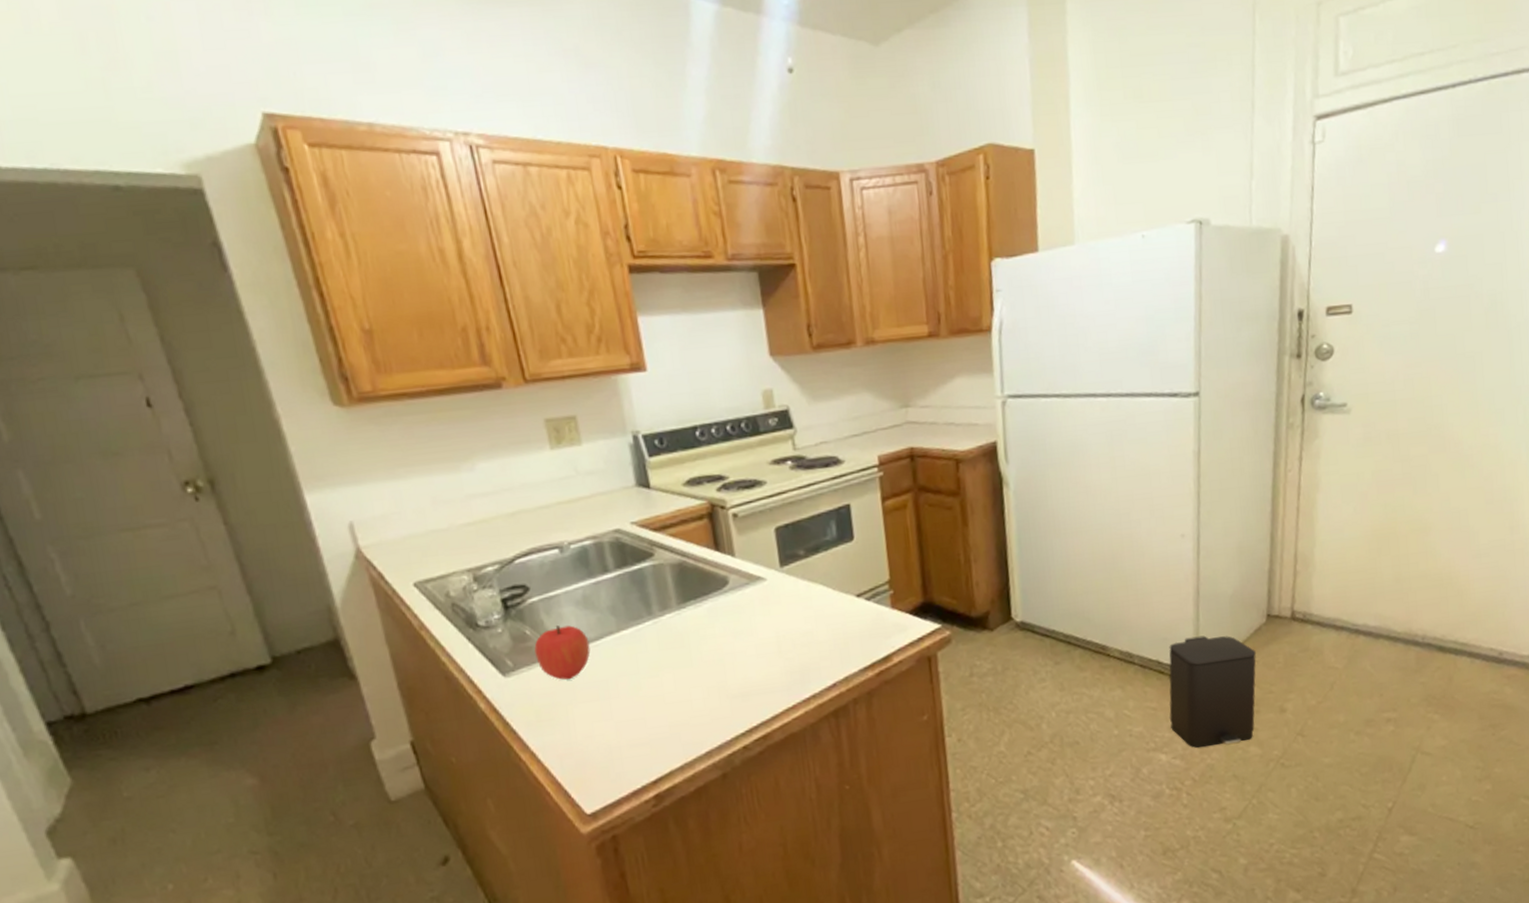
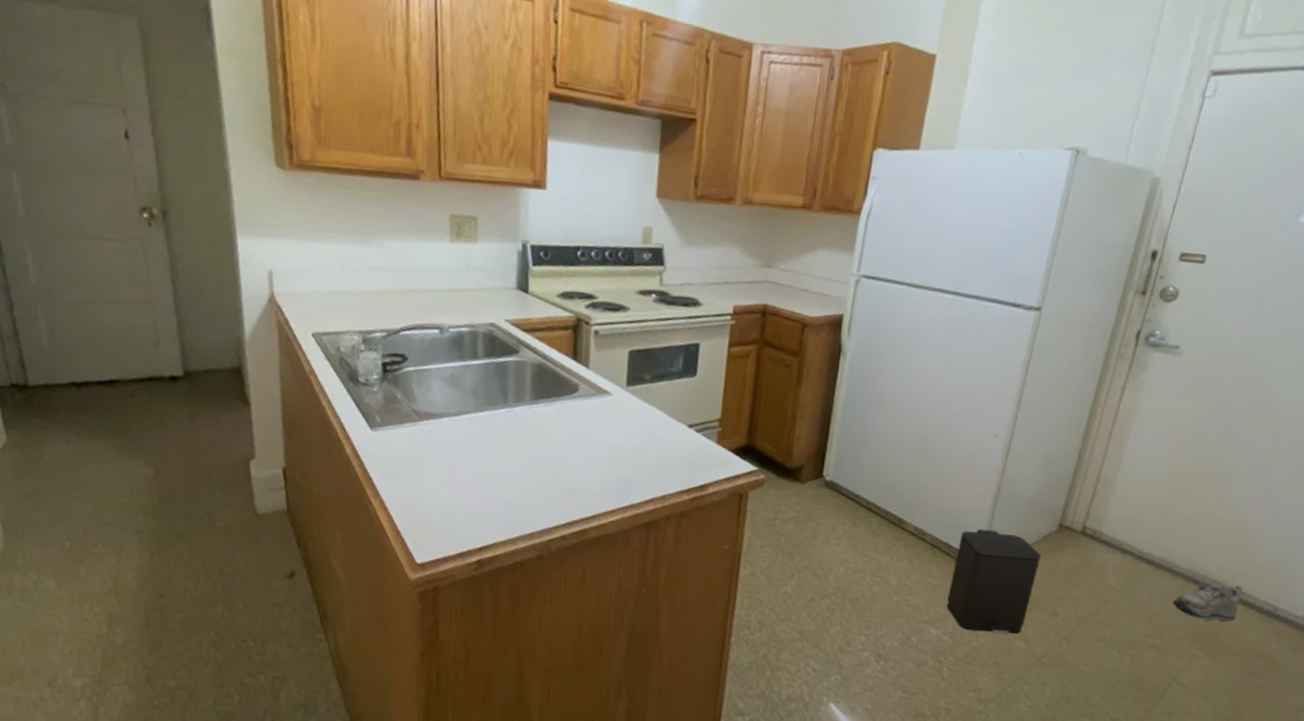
fruit: present [534,625,591,680] -> none [401,396,449,445]
shoe: none [1398,637,1465,683] -> present [1172,583,1242,622]

